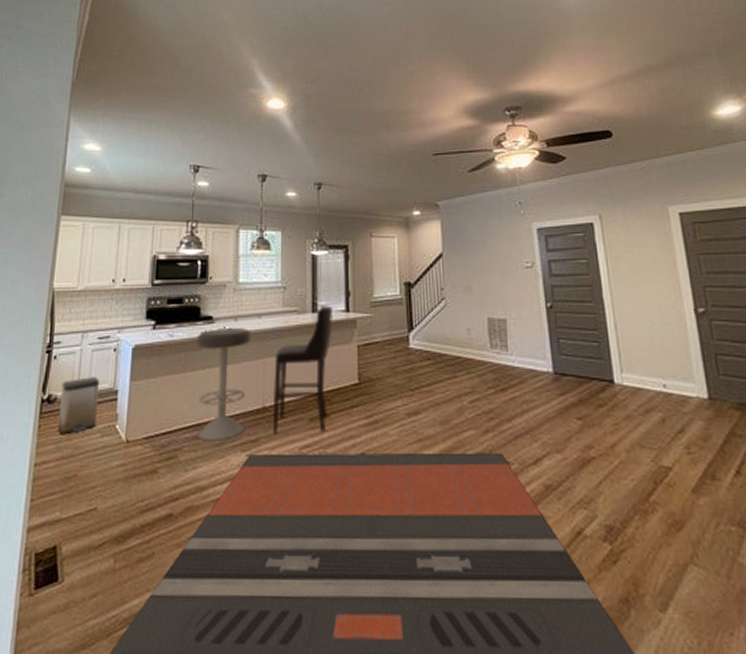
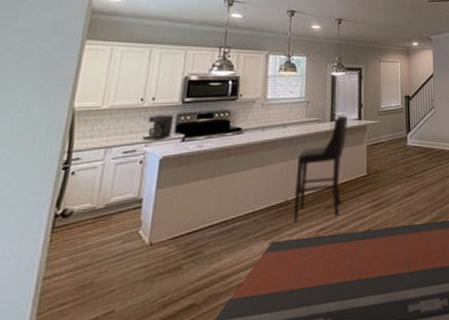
pedal bin: present [58,377,100,435] -> none [73,188,124,247]
coffee maker: none [116,298,145,326] -> present [143,115,174,141]
bar stool: present [197,328,250,441] -> none [223,136,276,235]

